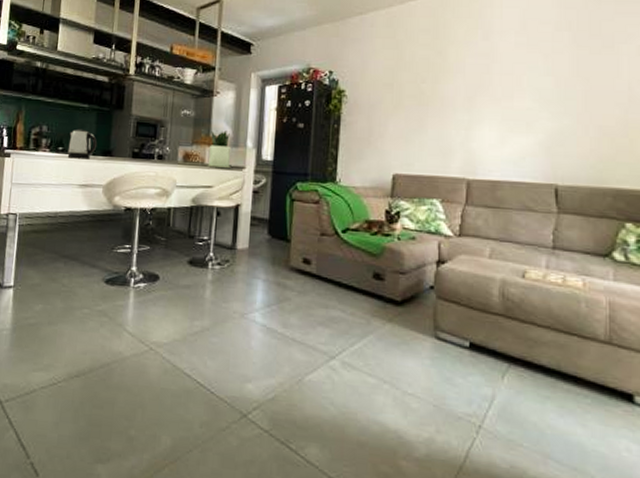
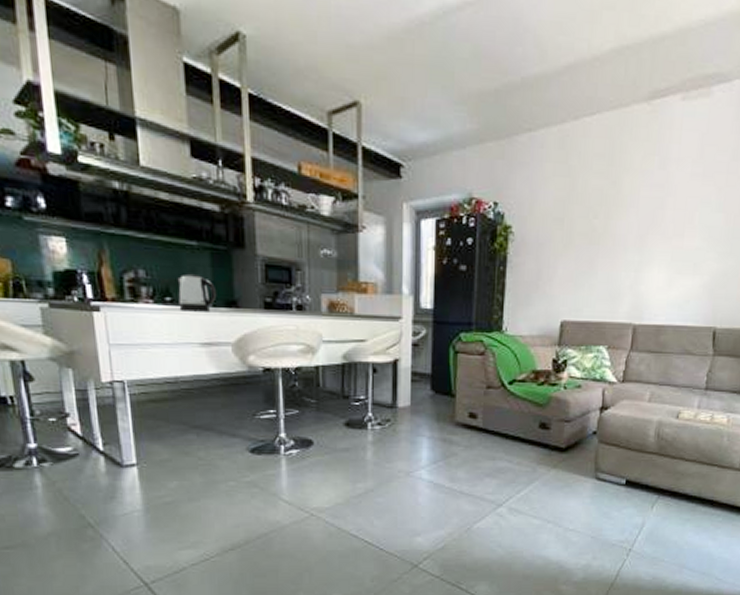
planter: present [206,130,232,169] -> none [356,274,386,320]

